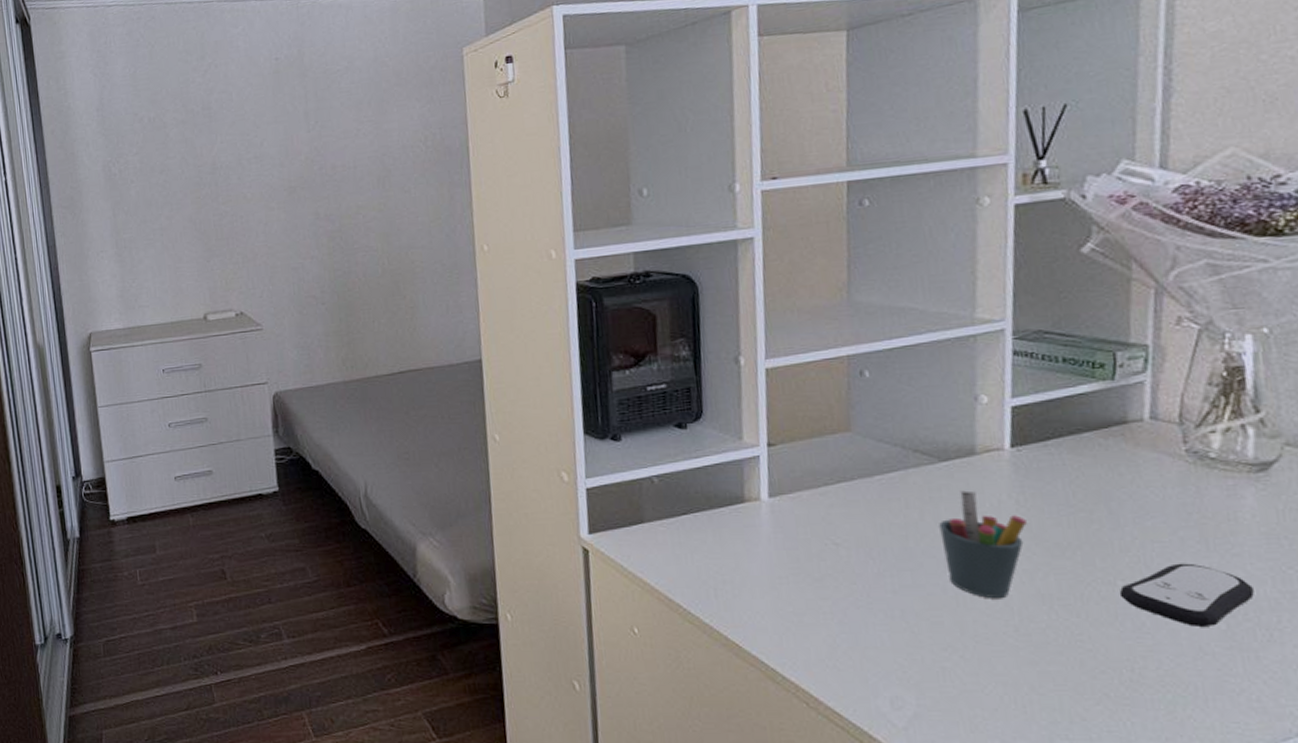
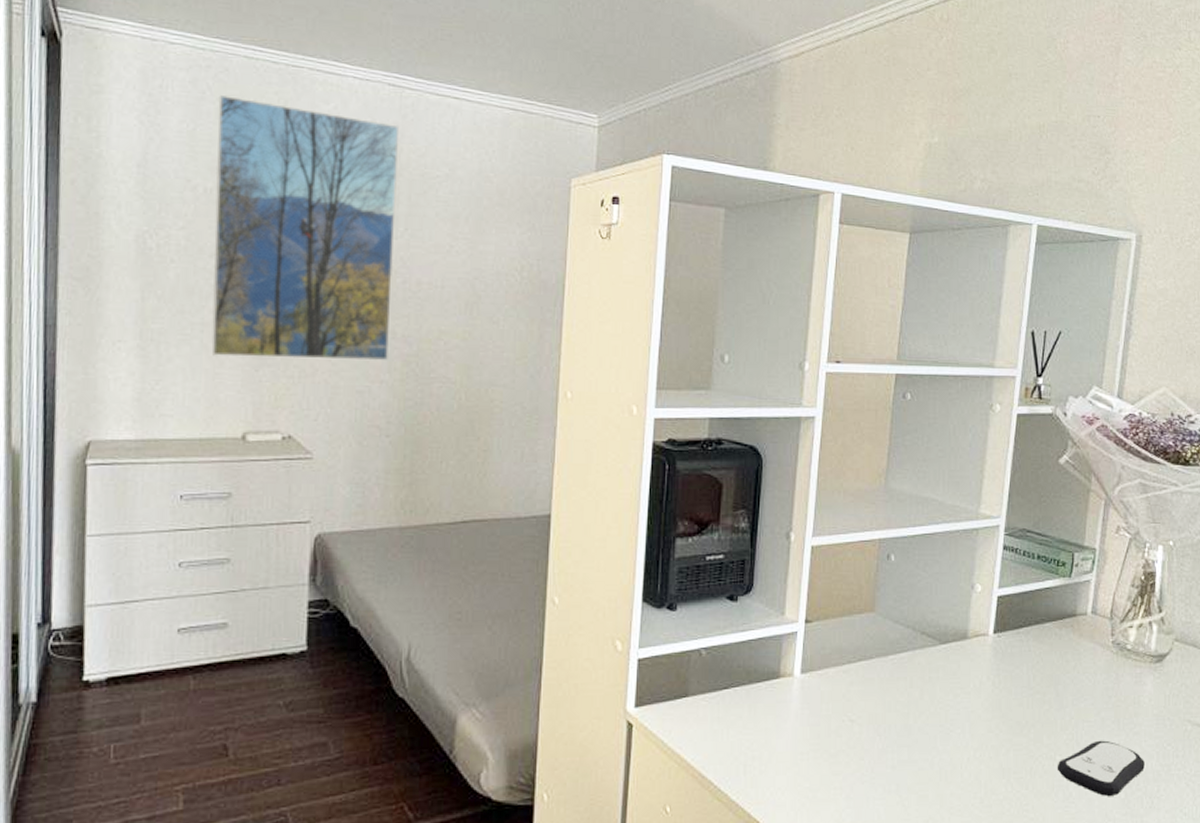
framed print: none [150,33,315,254] -> present [211,95,400,361]
pen holder: present [939,490,1027,599] -> none [934,672,998,773]

